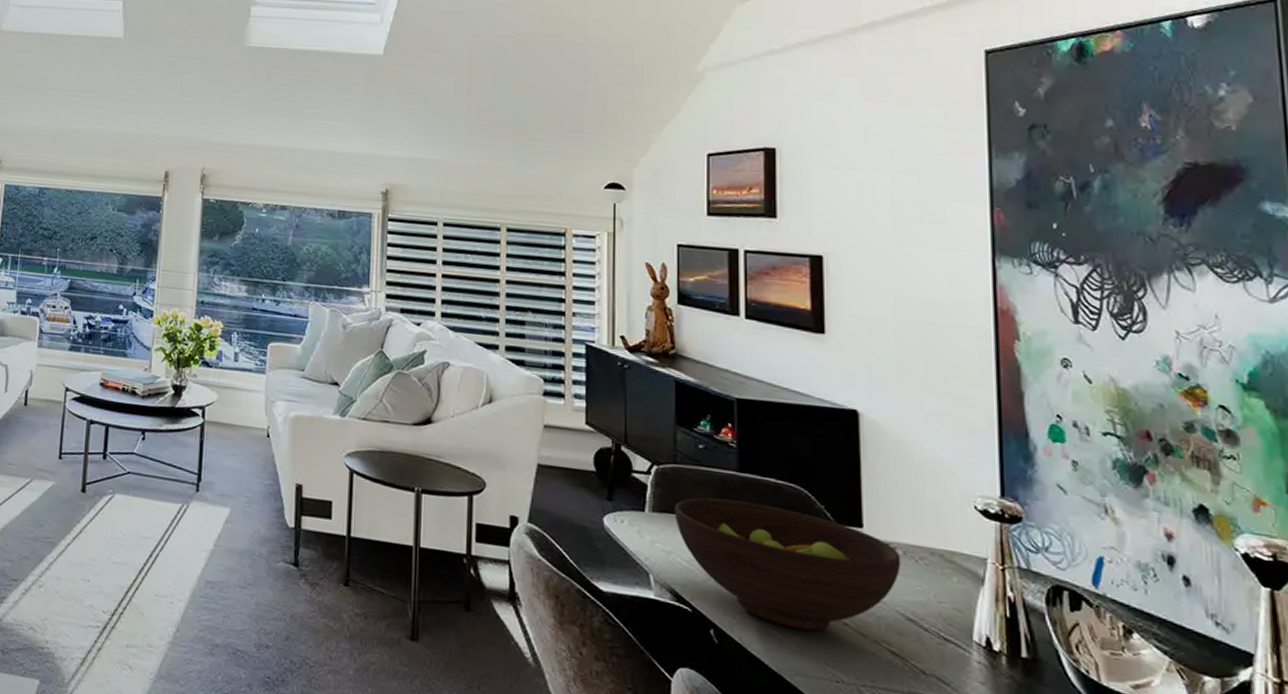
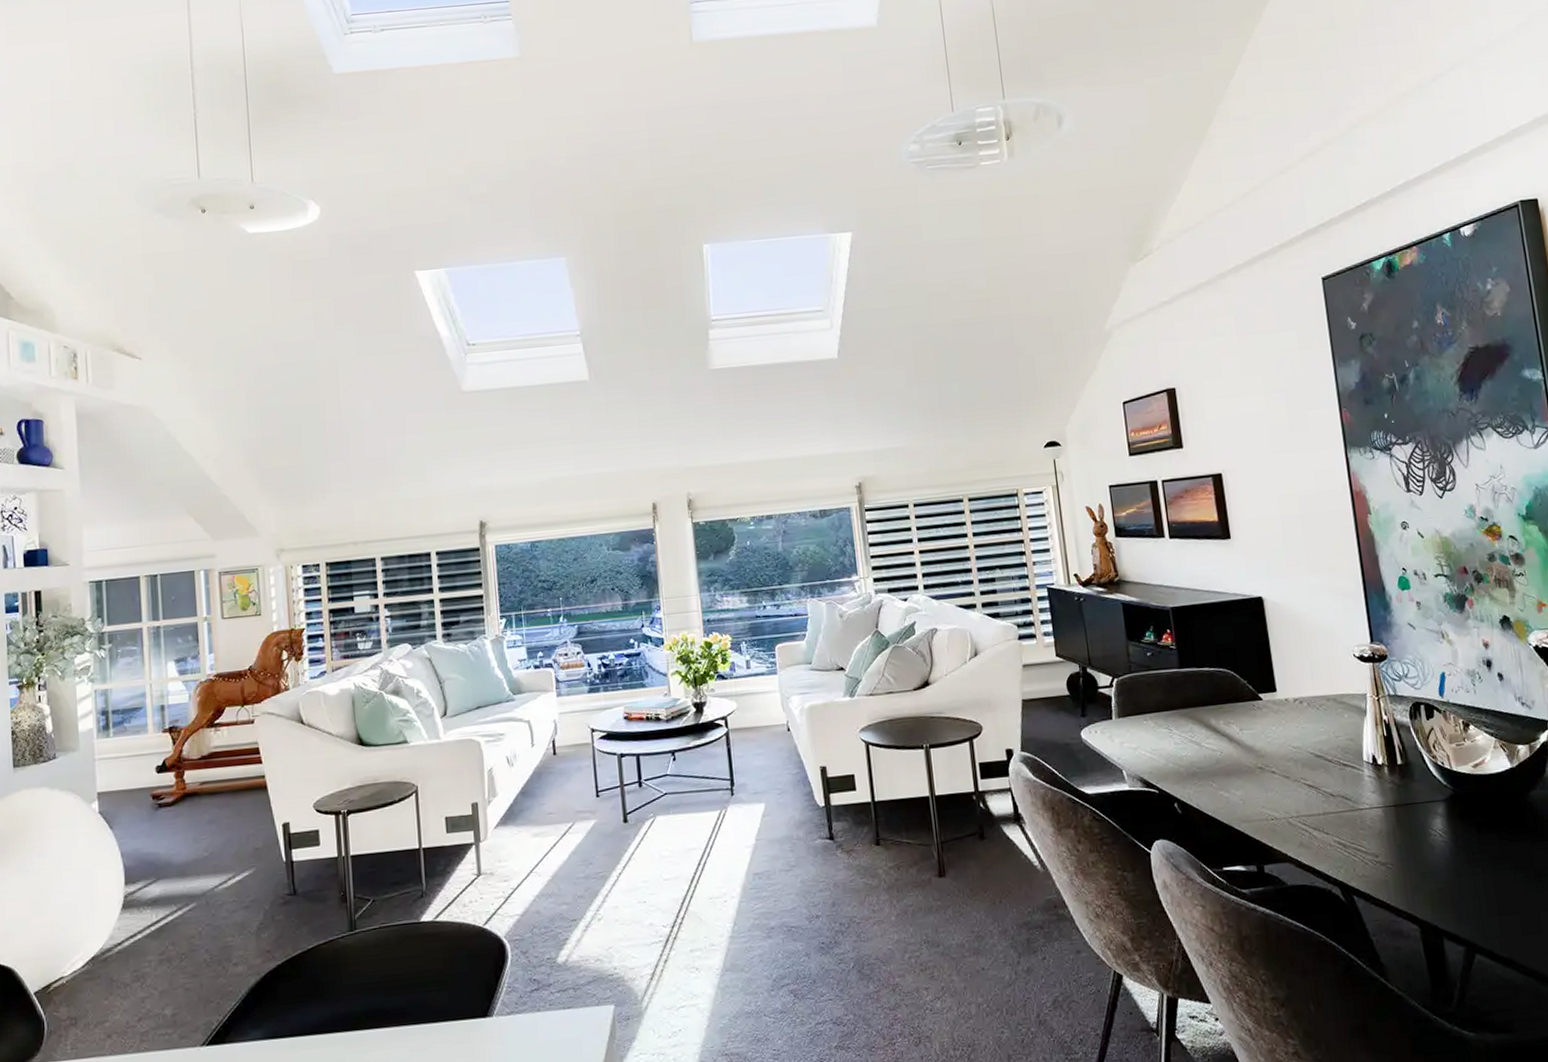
fruit bowl: present [674,497,901,631] -> none [1134,690,1307,786]

